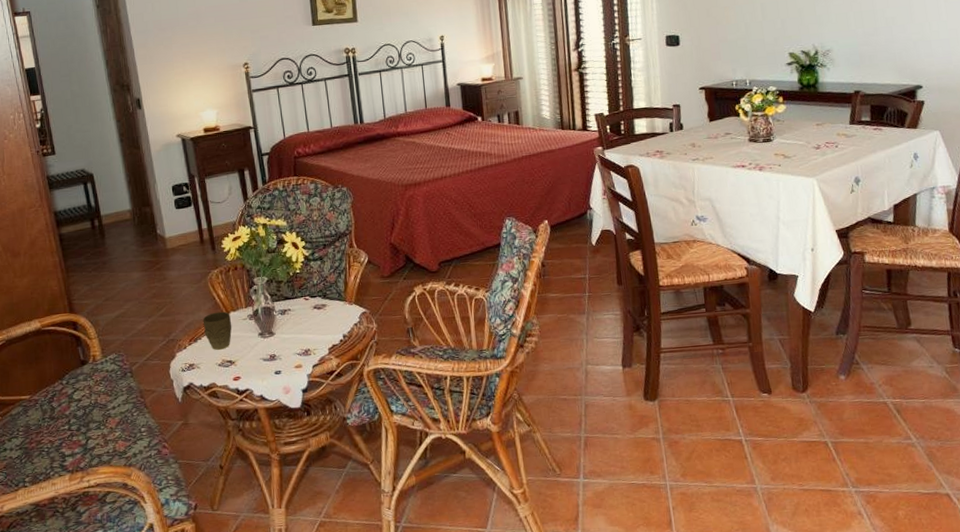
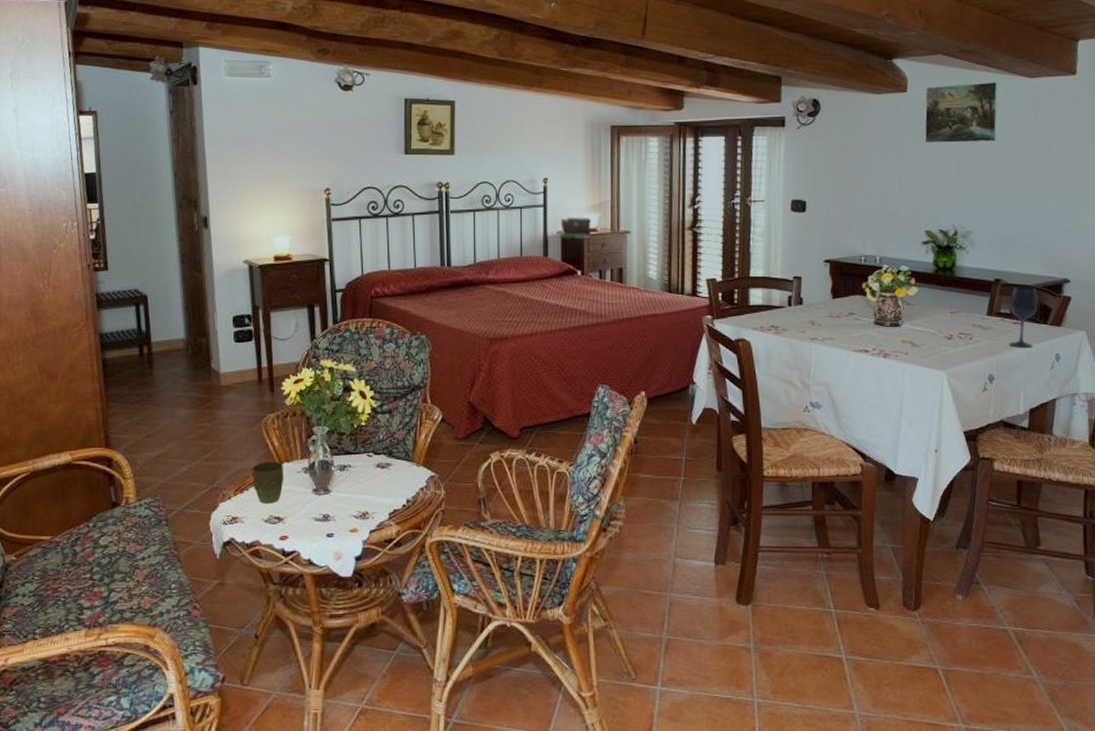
books: none [456,68,488,90] -> present [556,217,591,239]
wineglass: none [869,94,895,151] -> present [1009,286,1038,348]

